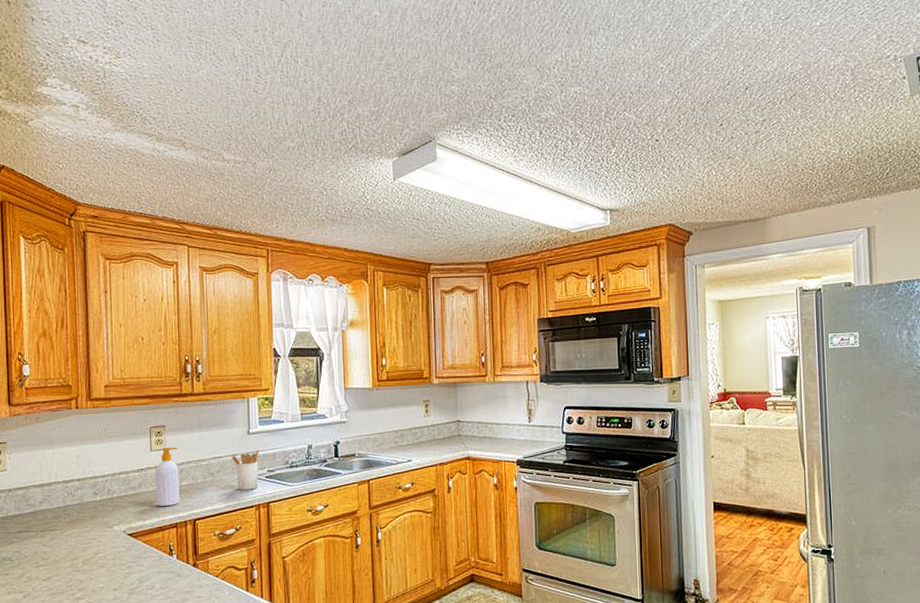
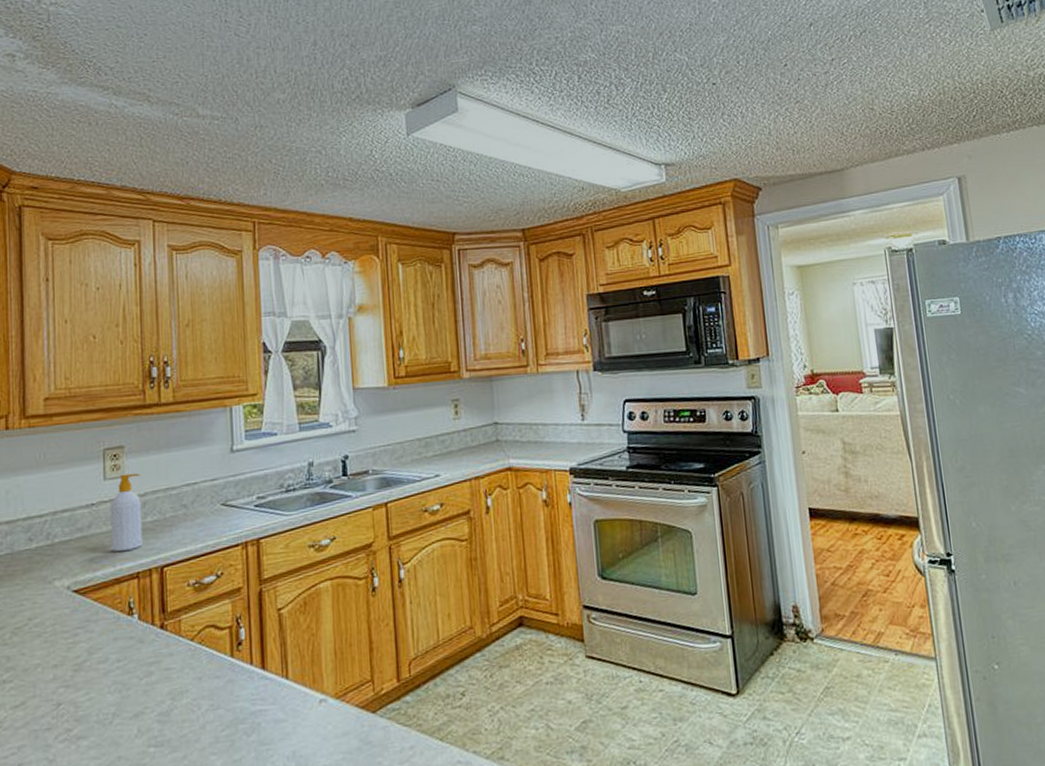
utensil holder: present [231,449,259,490] -> none [209,471,246,525]

